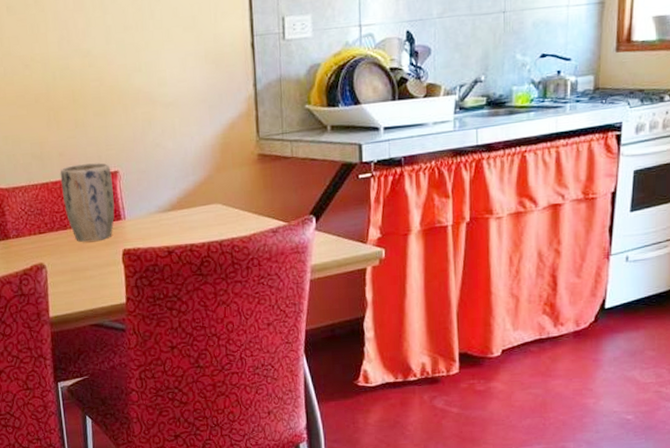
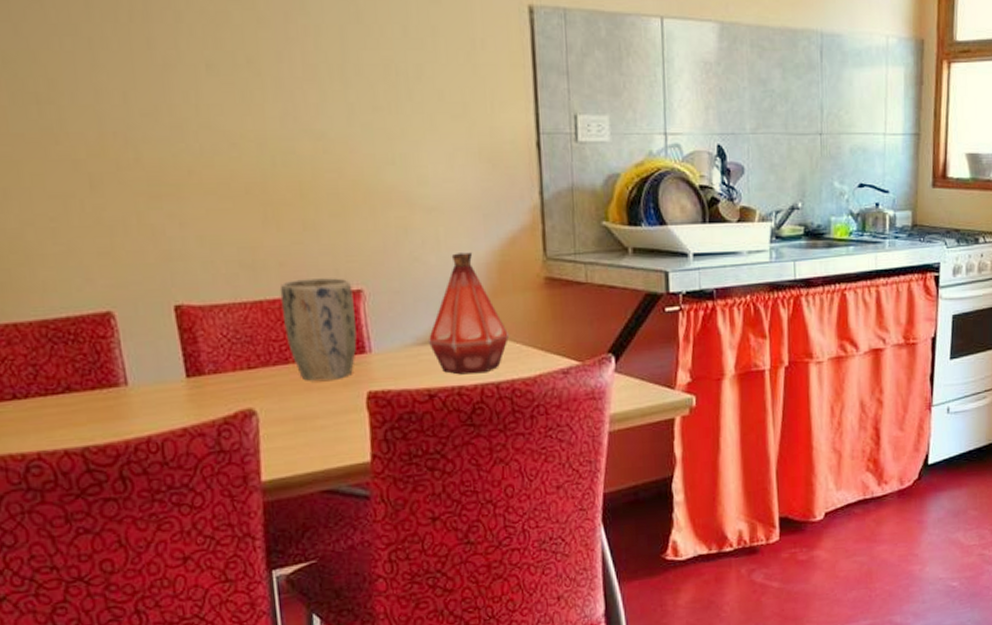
bottle: none [167,137,230,235] -> present [427,252,510,375]

